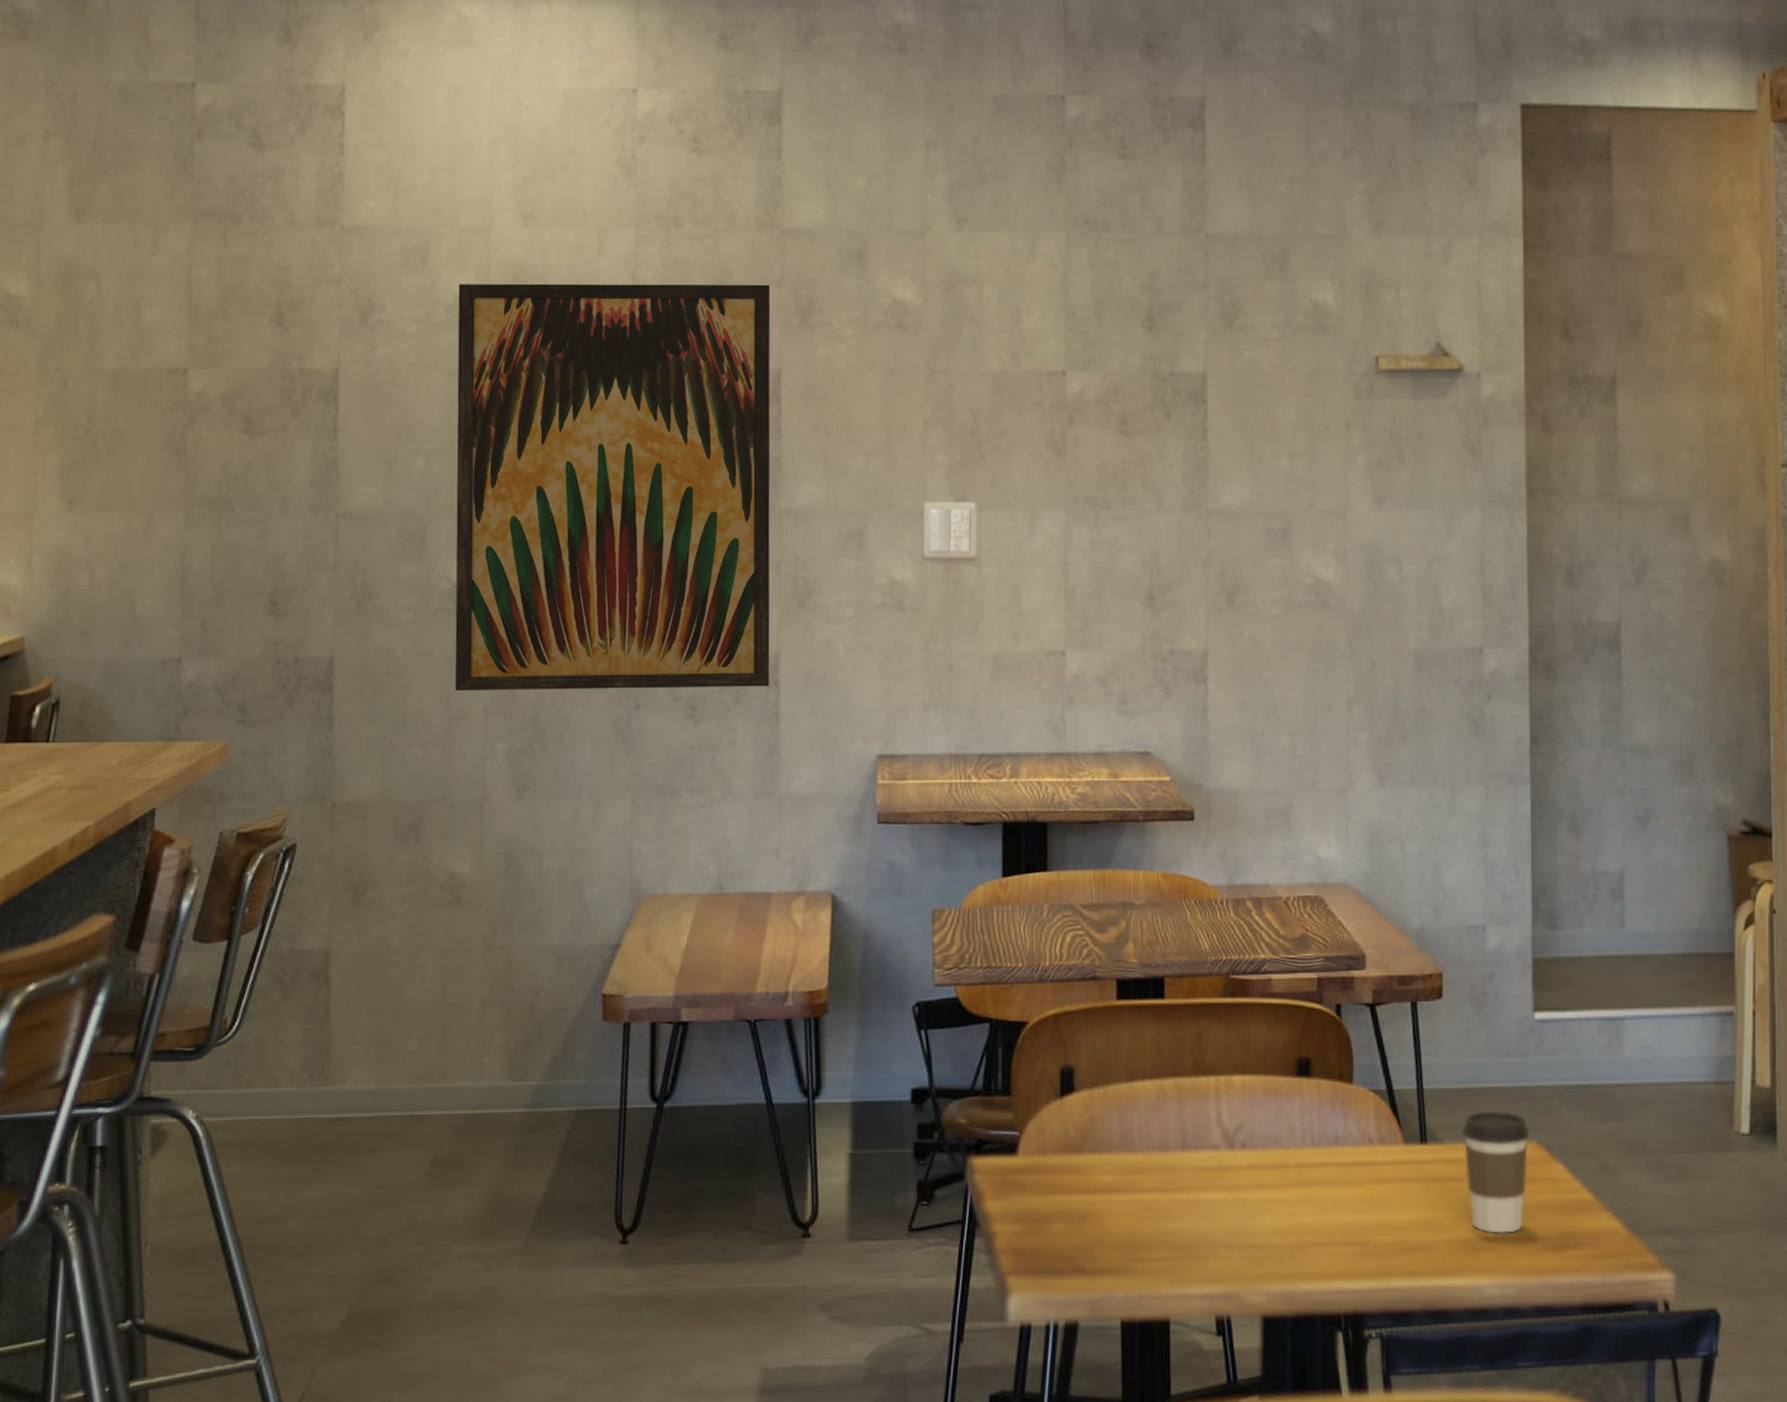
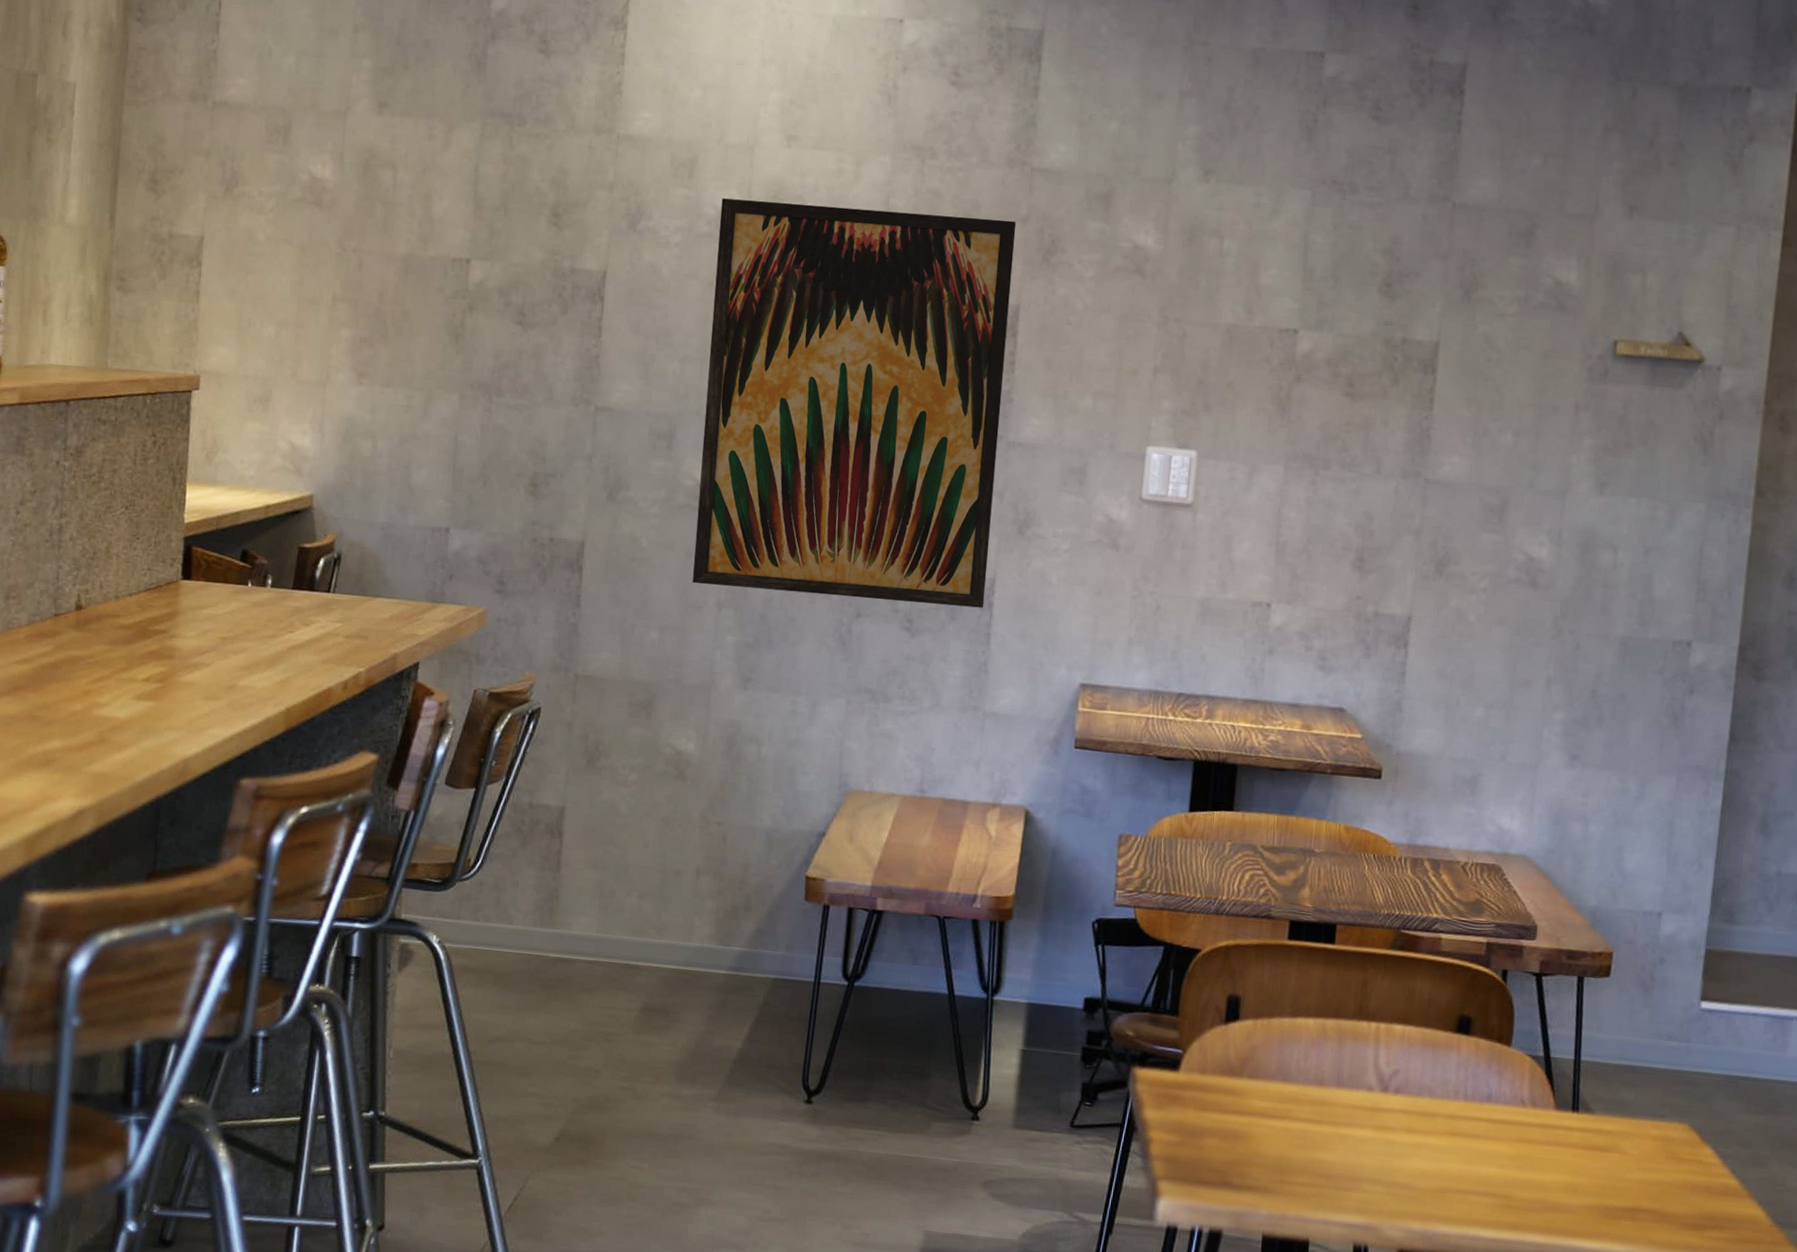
coffee cup: present [1461,1111,1530,1234] -> none [1613,1088,1683,1207]

